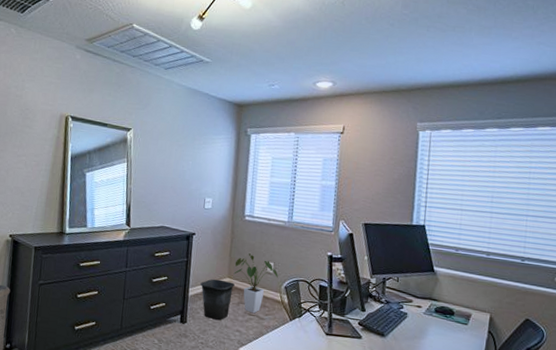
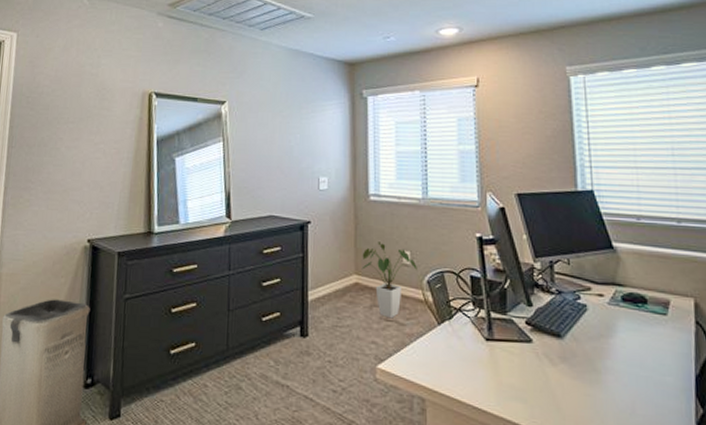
waste bin: present [200,279,235,320] -> none [322,277,364,331]

